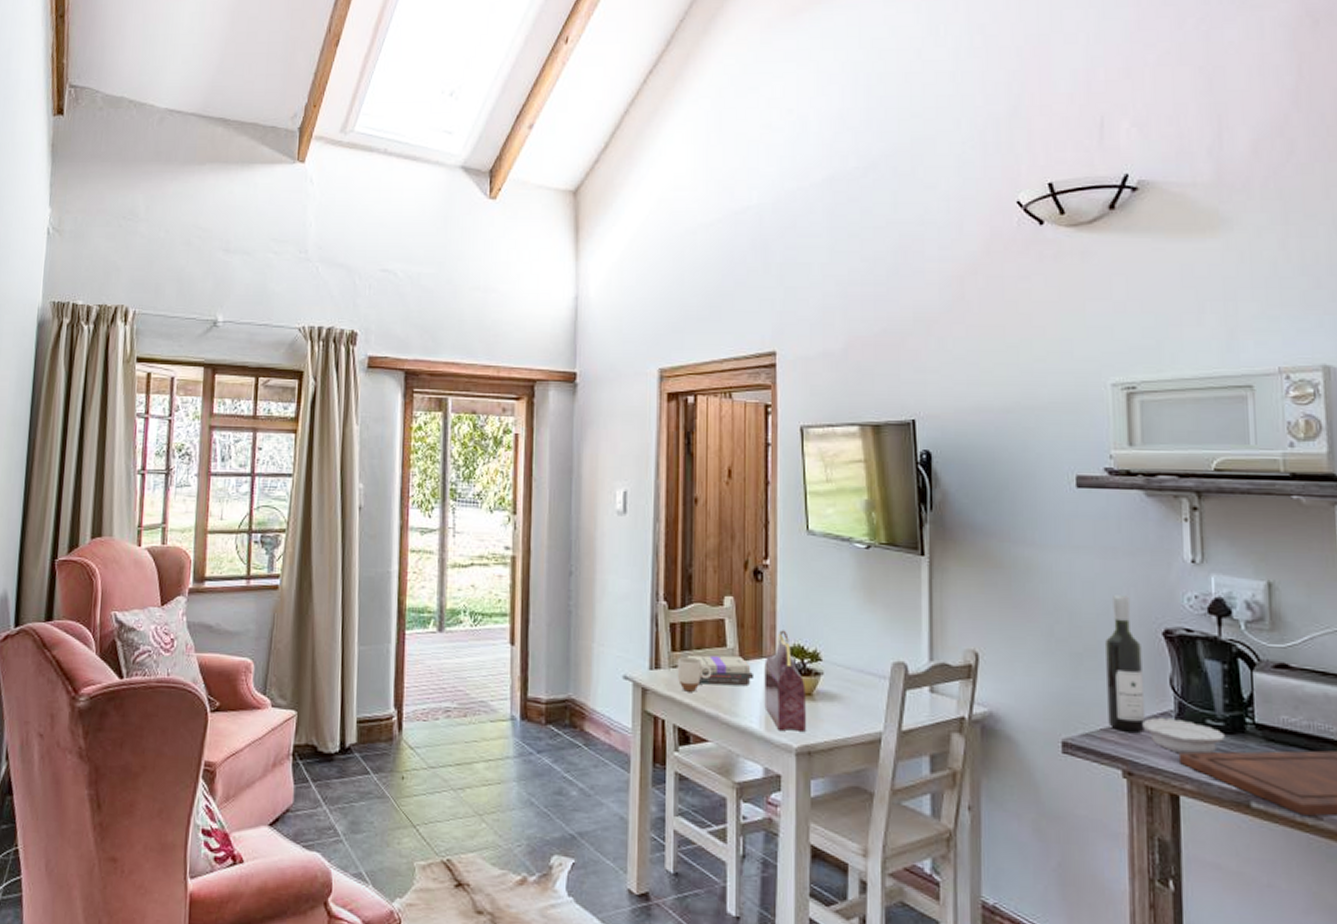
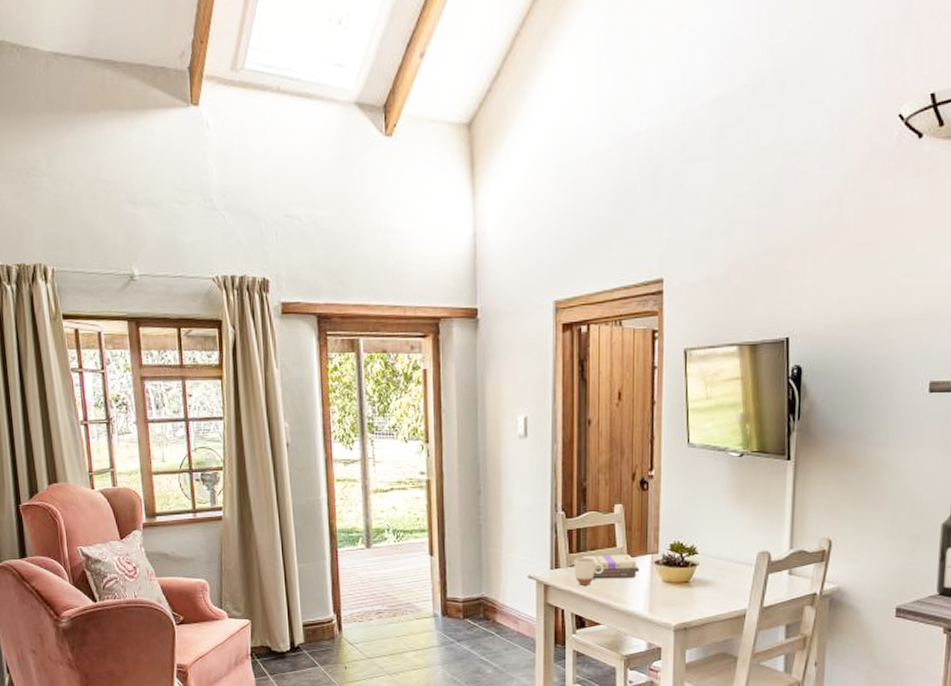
handbag: present [764,630,806,731] -> none [648,530,683,612]

